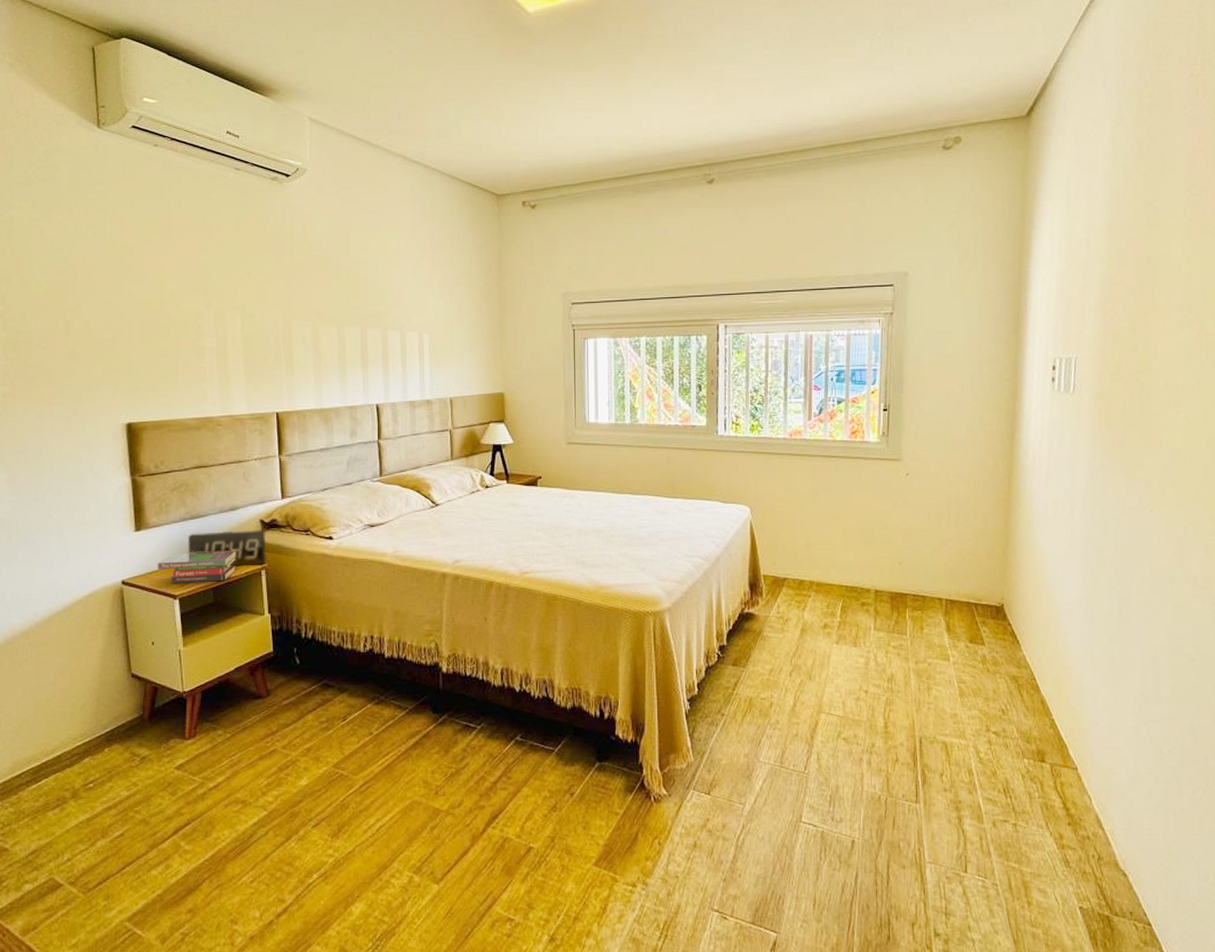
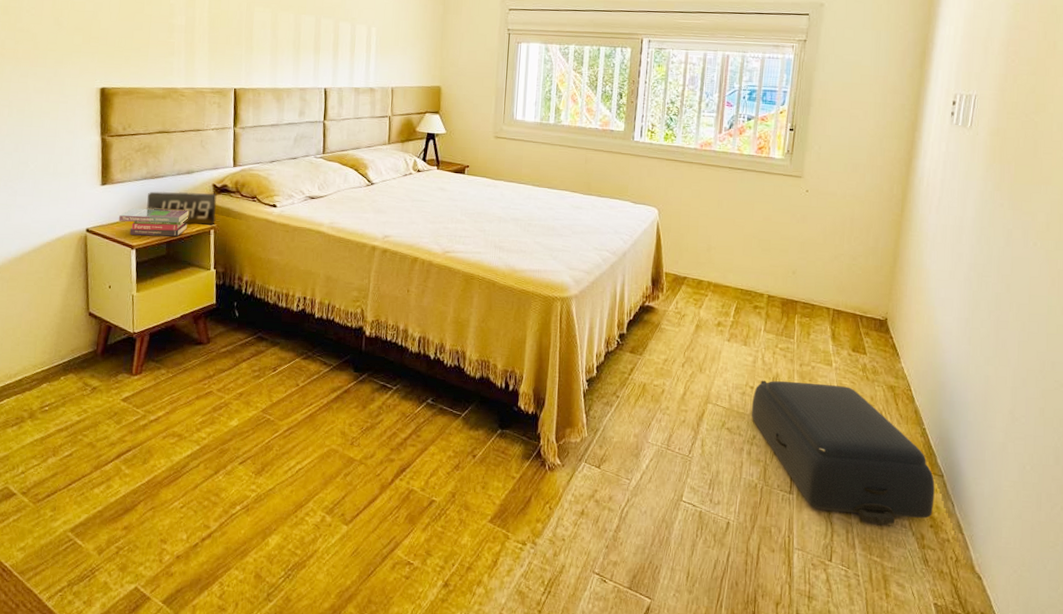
suitcase: none [867,680,1070,827] -> present [751,380,935,524]

